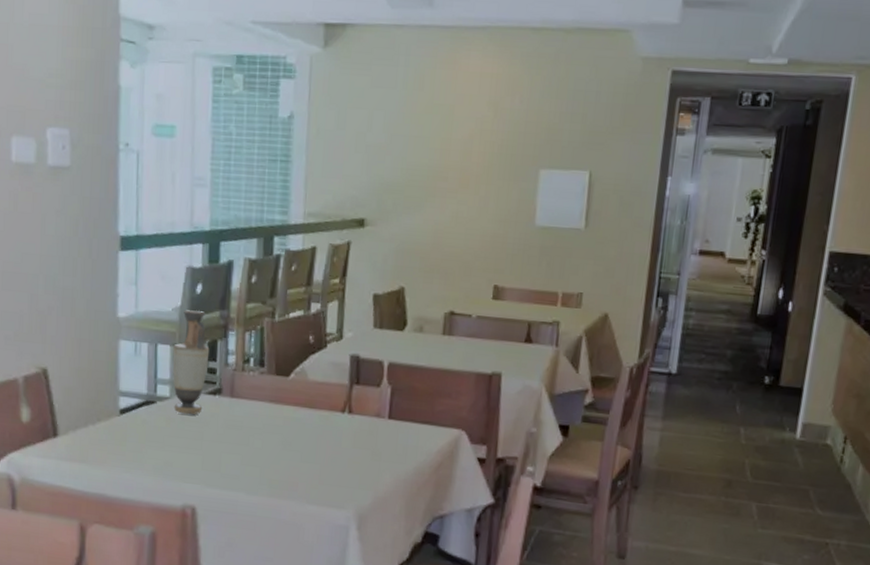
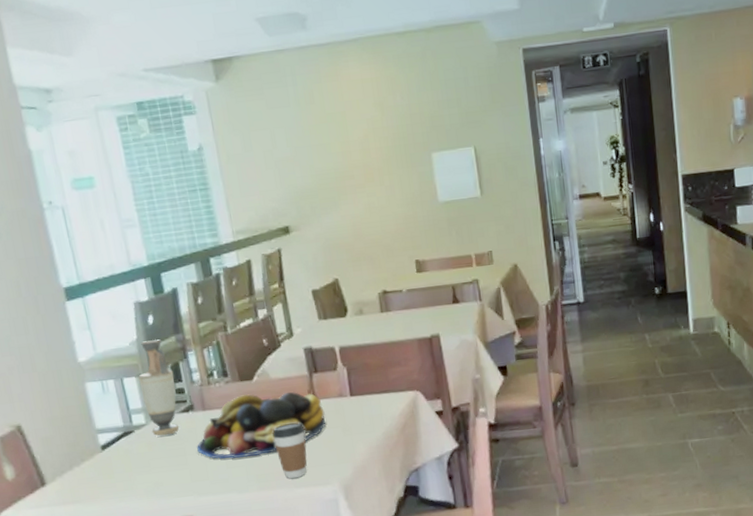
fruit bowl: none [215,389,357,460] -> present [197,391,326,459]
coffee cup: none [295,431,332,494] -> present [271,422,307,479]

